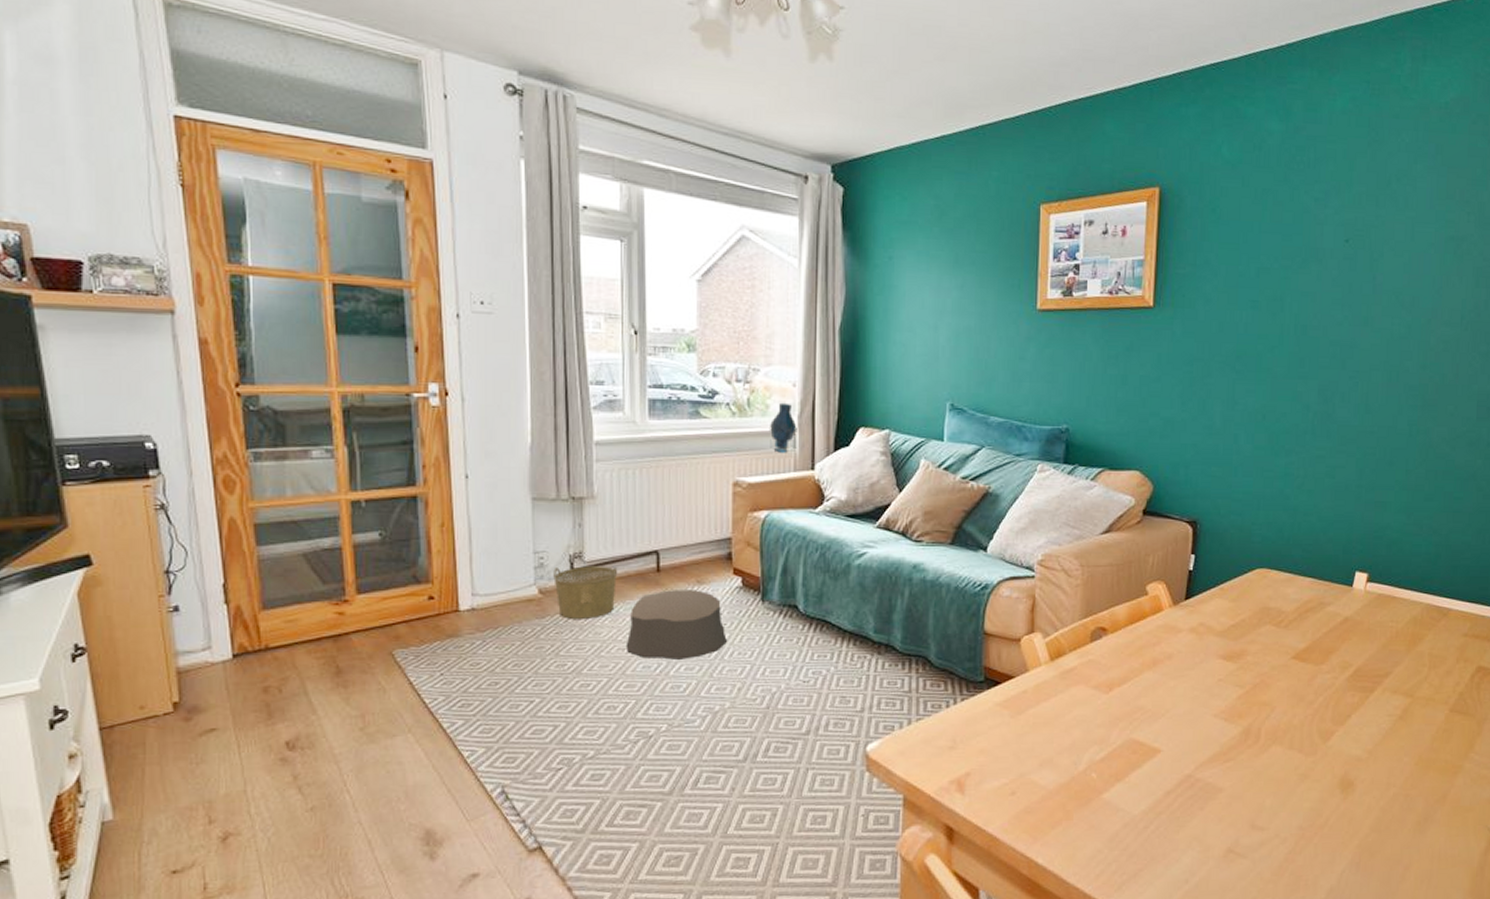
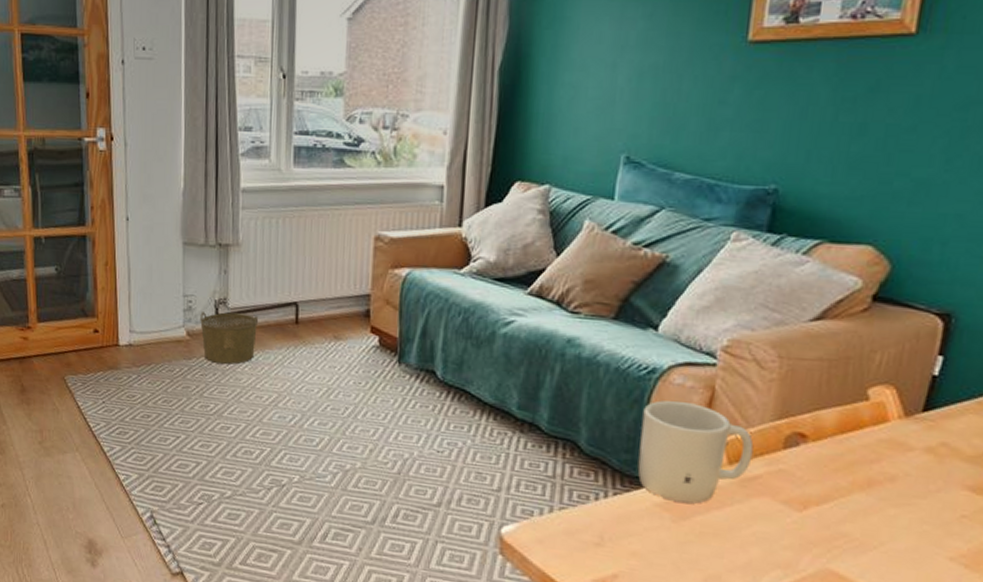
pouf: present [627,588,727,660] -> none [264,343,361,414]
vase: present [770,402,797,453] -> none [416,152,446,207]
mug: none [979,610,1069,699] -> present [637,400,754,504]

